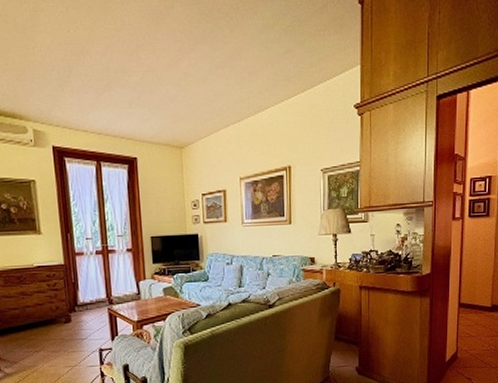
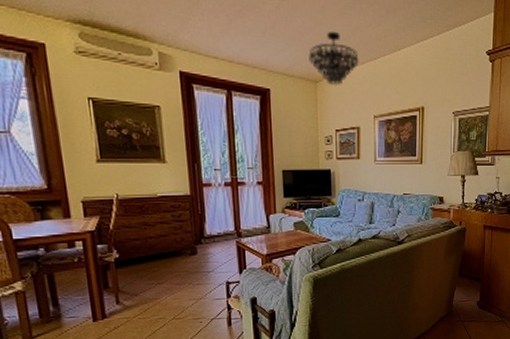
chandelier: none [173,96,223,151] -> present [309,31,359,86]

